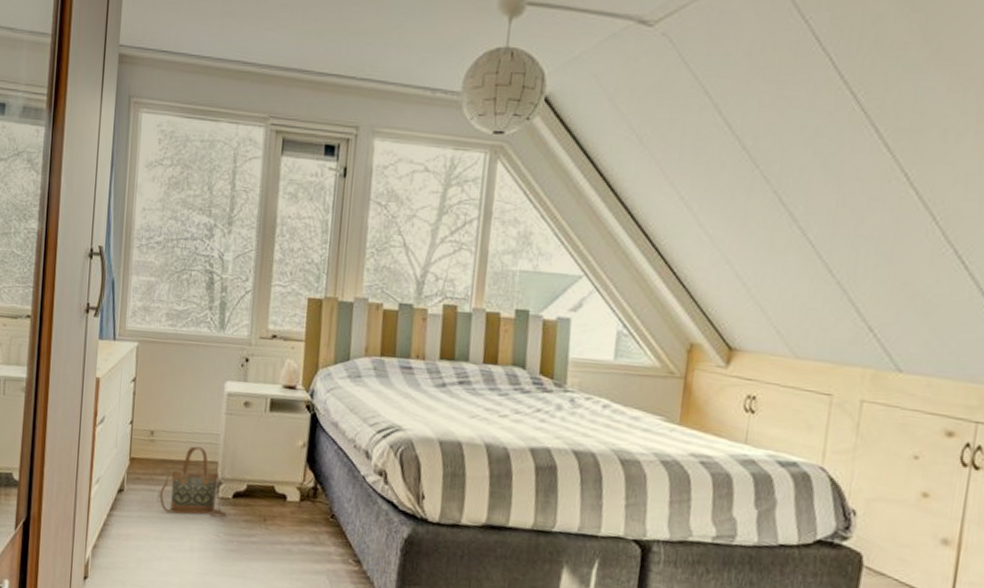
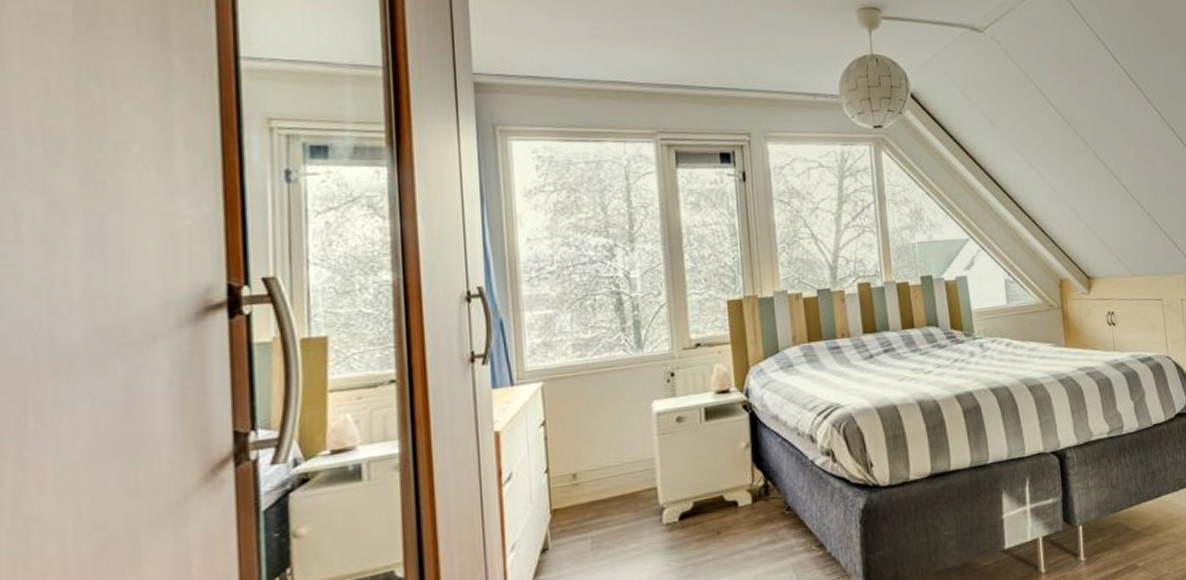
handbag: present [159,446,226,518] -> none [593,476,675,559]

